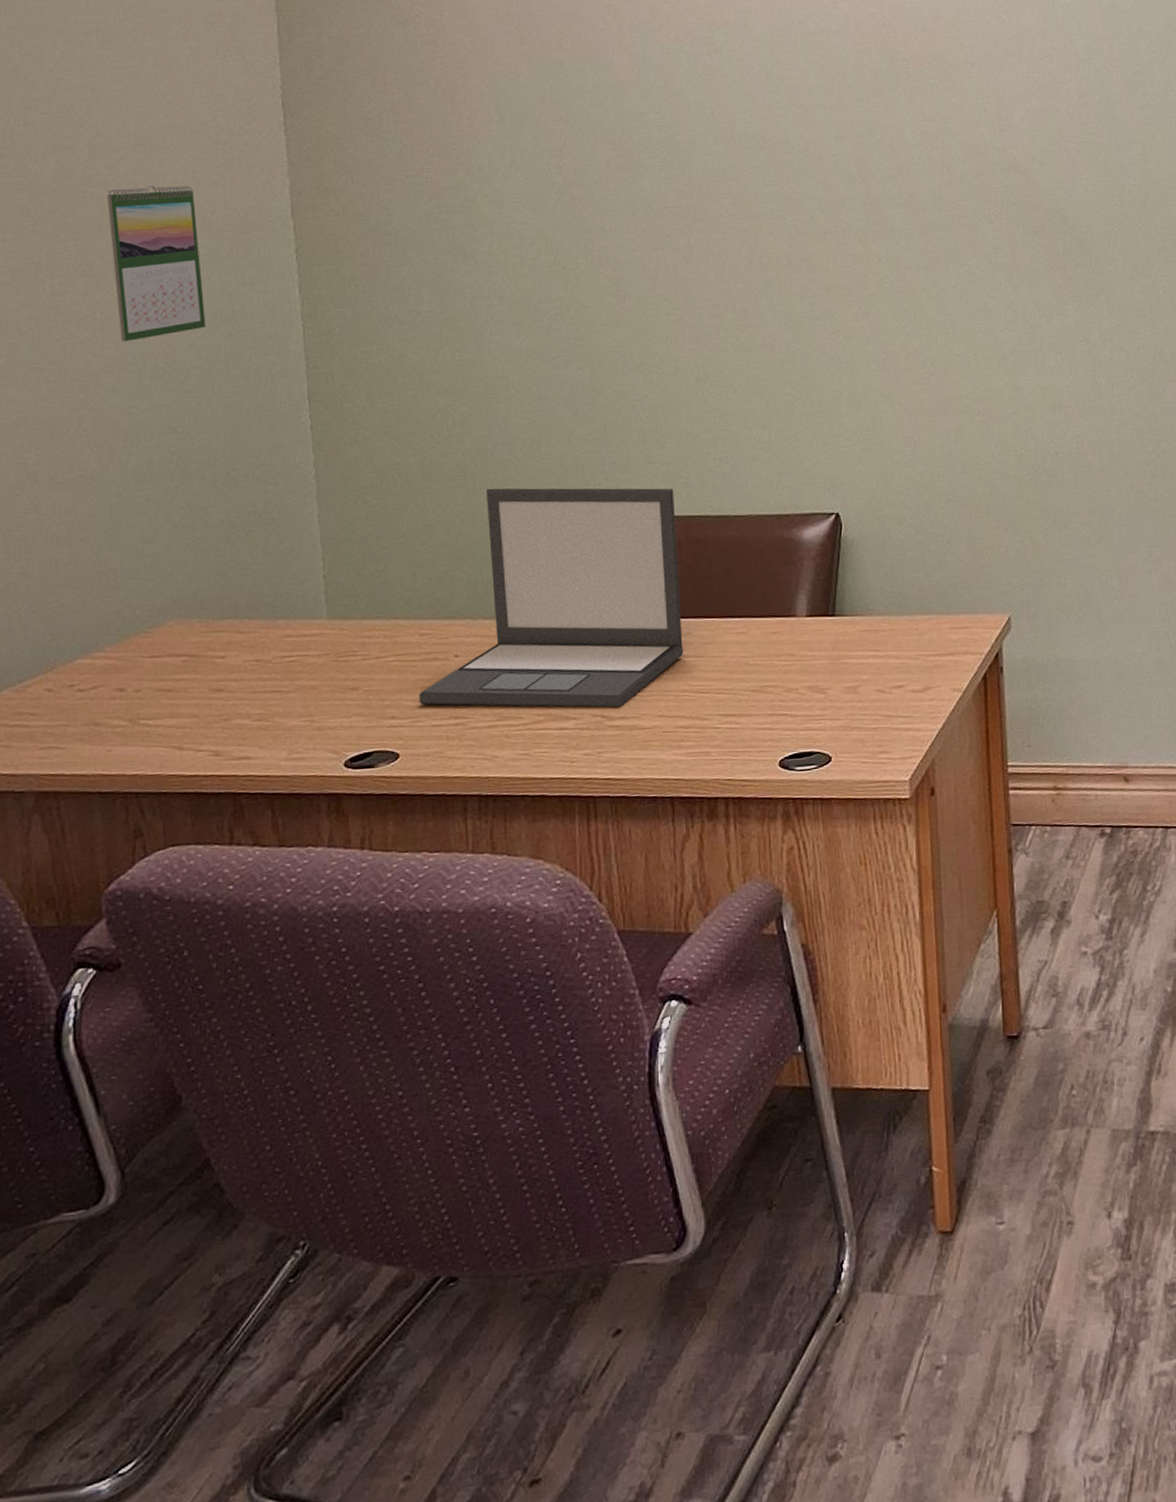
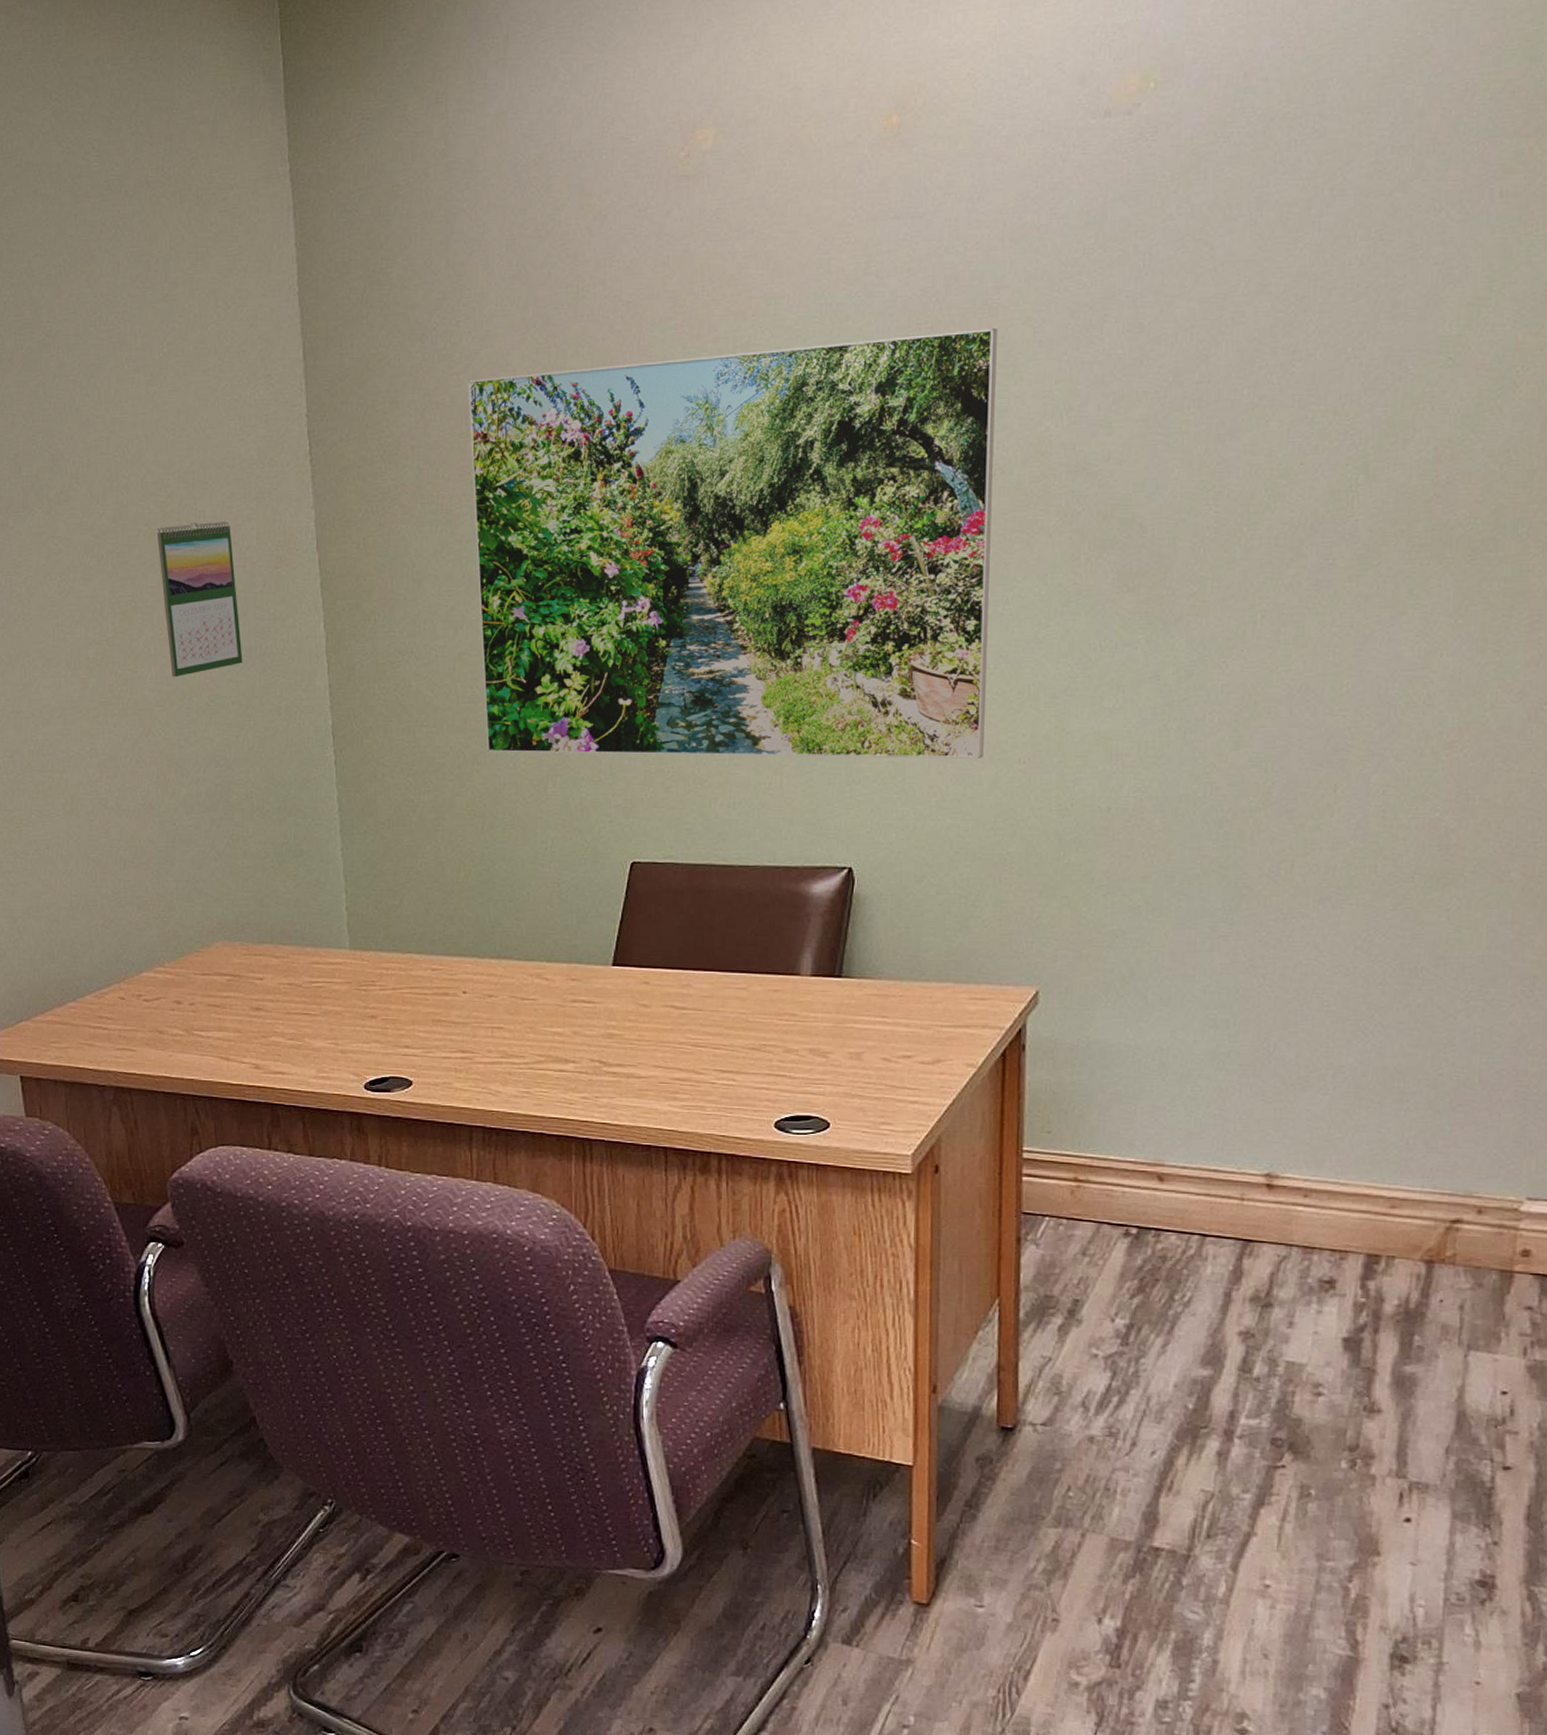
laptop: present [419,488,683,708] -> none [430,828,682,1054]
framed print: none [451,50,949,415] -> present [467,328,997,760]

